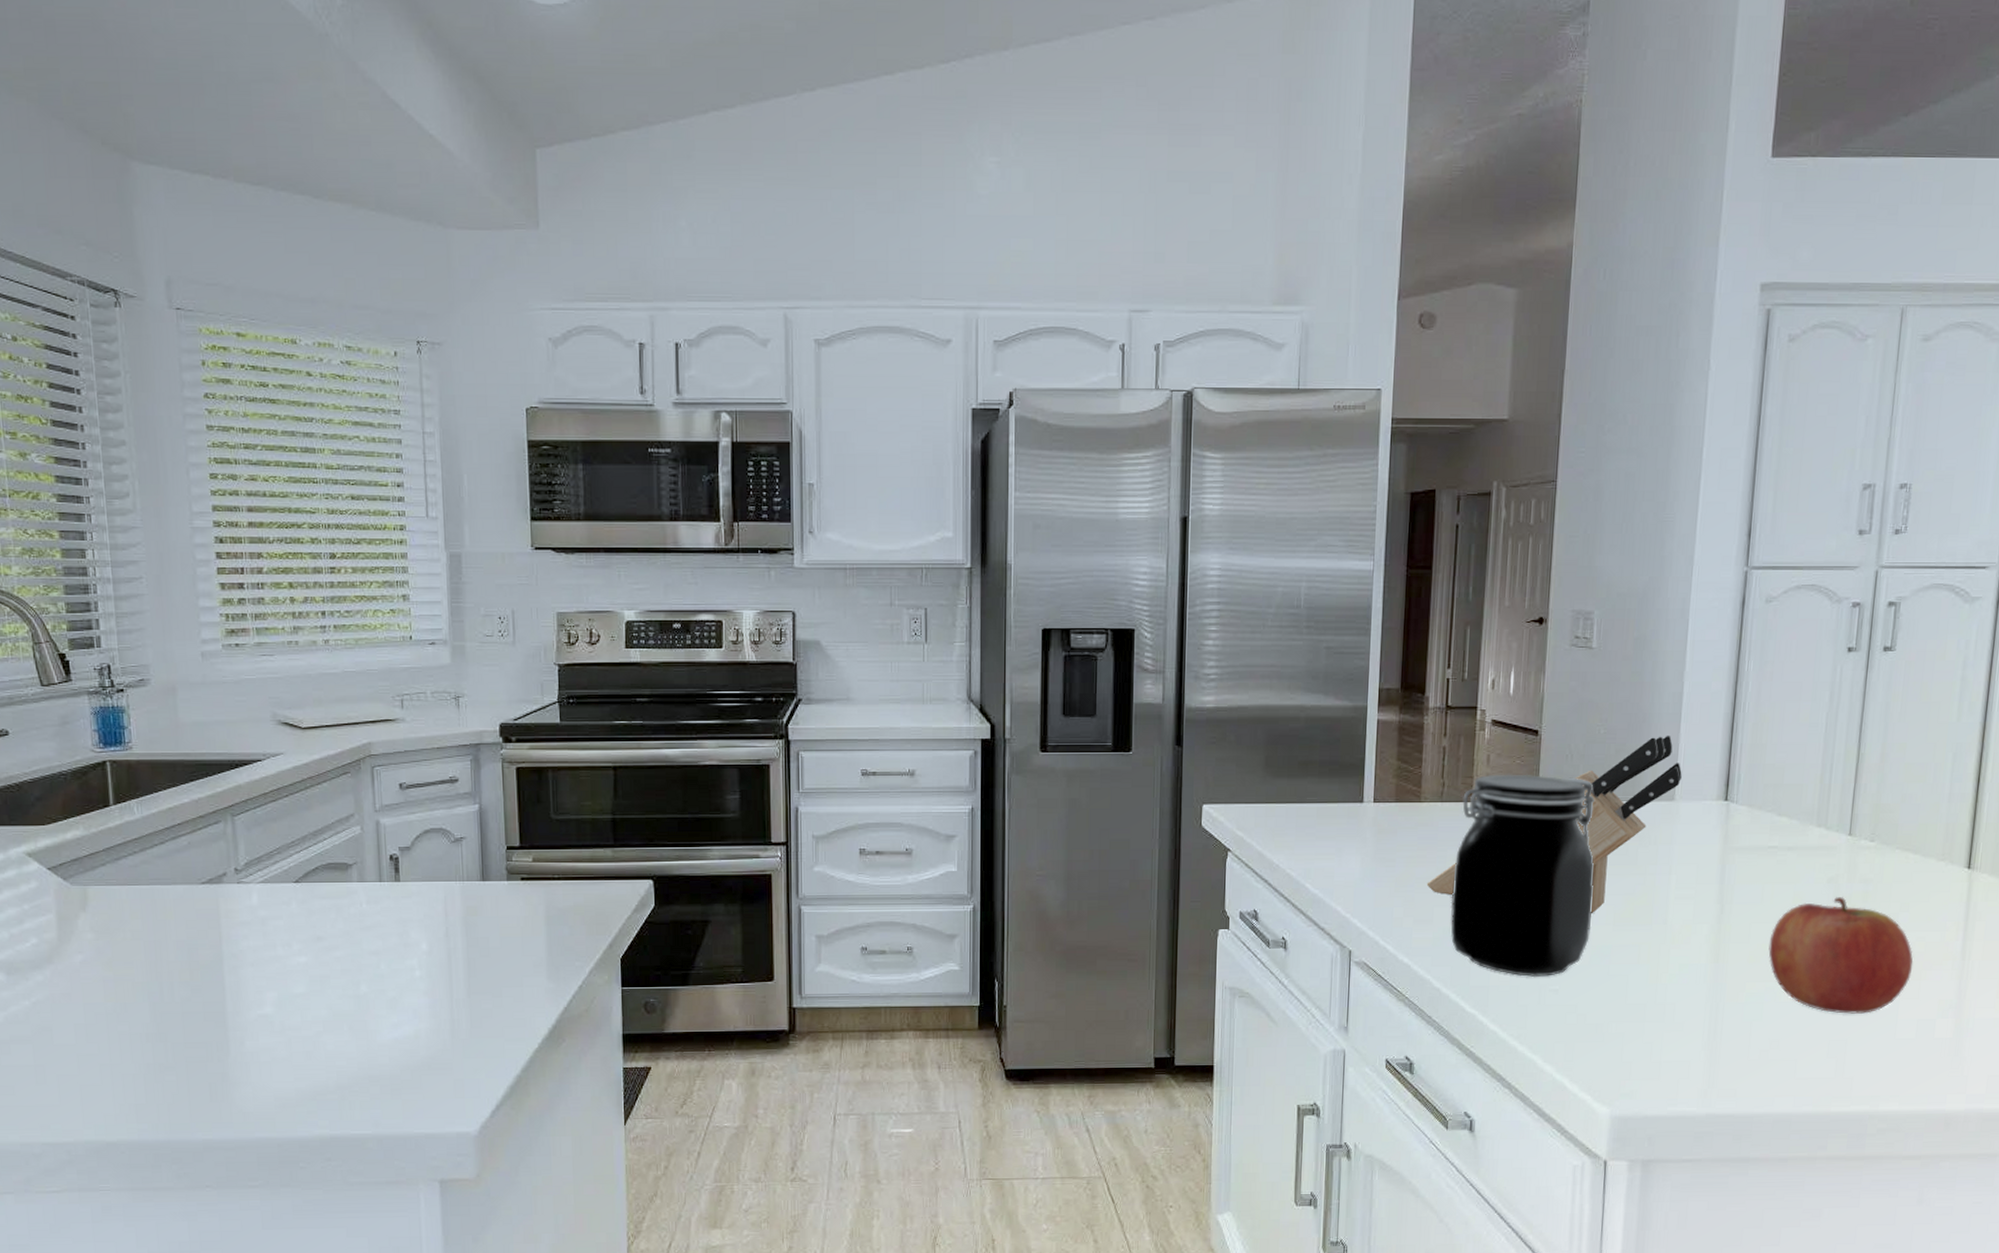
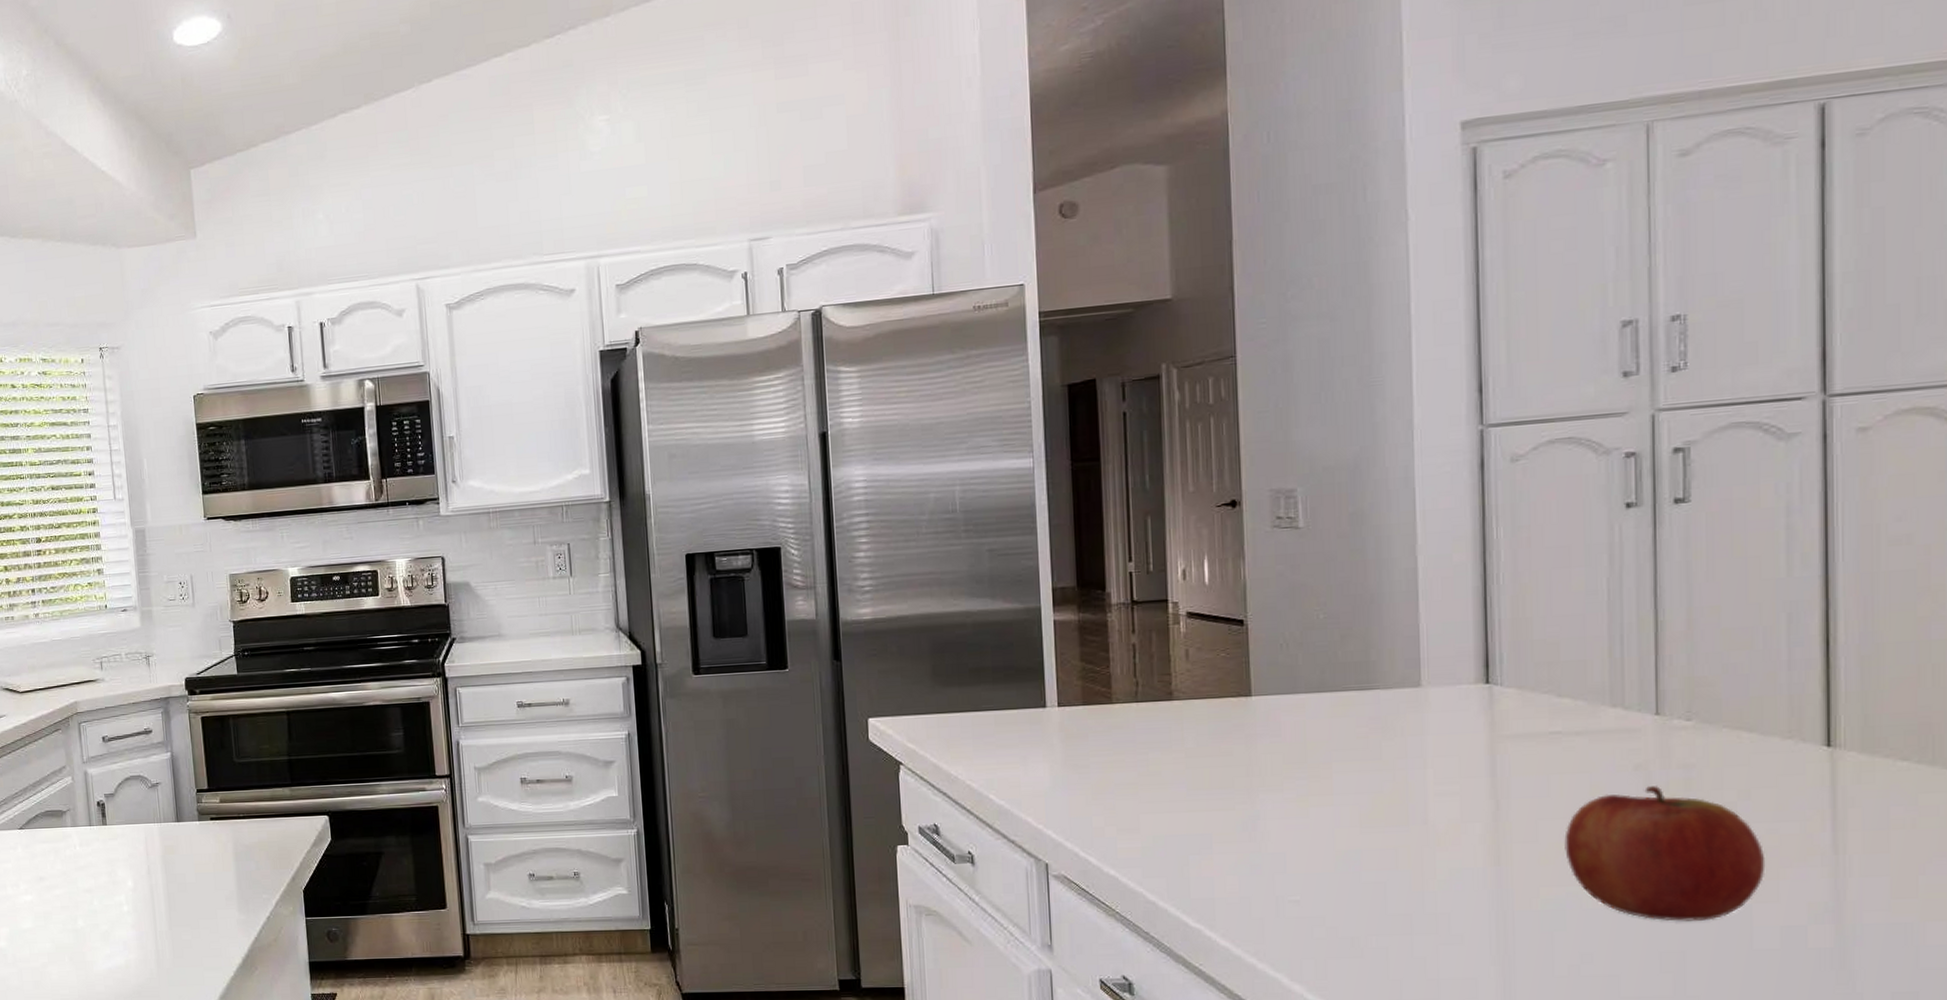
knife block: present [1426,735,1682,913] -> none [1128,615,1427,815]
jar: present [1450,774,1594,978] -> none [1158,667,1333,888]

